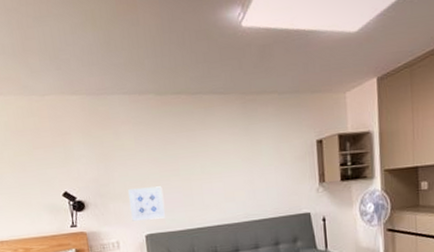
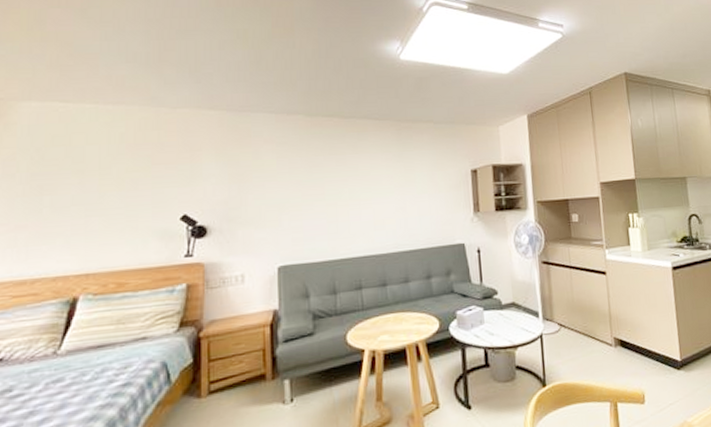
wall art: present [128,186,166,221] -> none [263,211,305,251]

